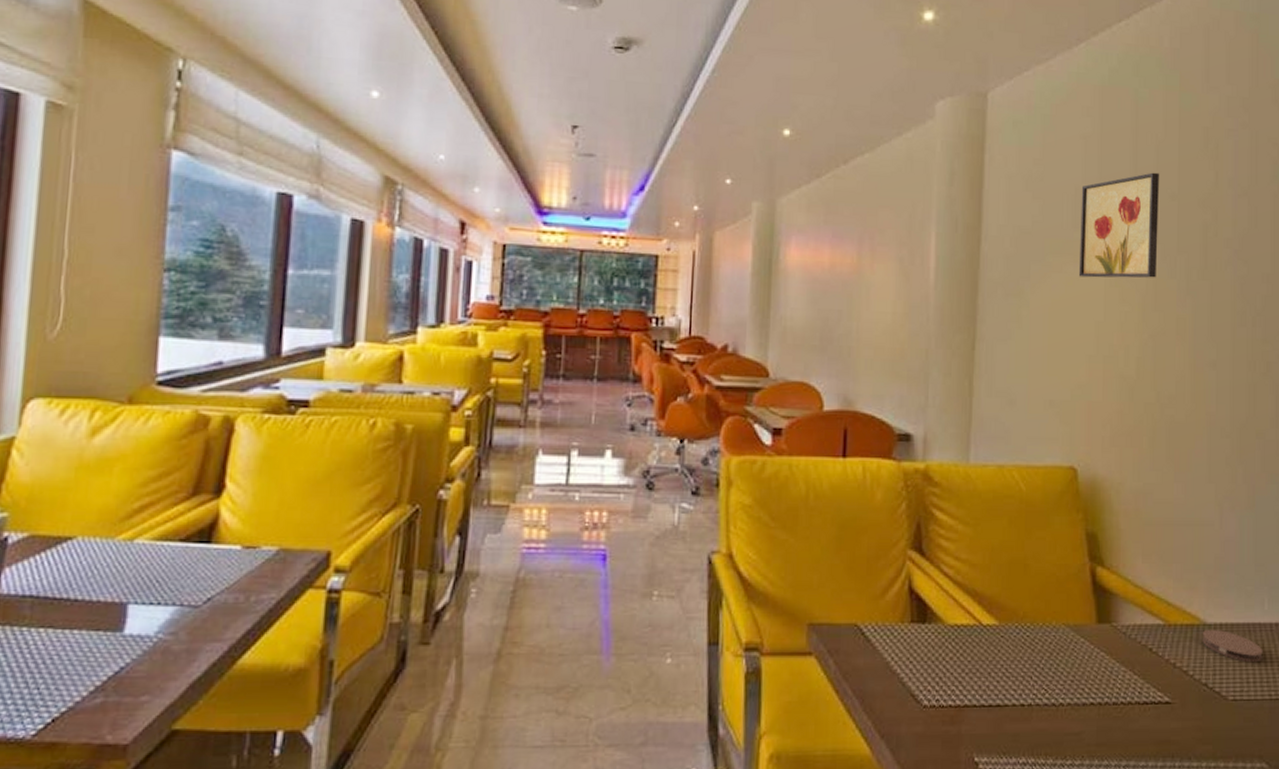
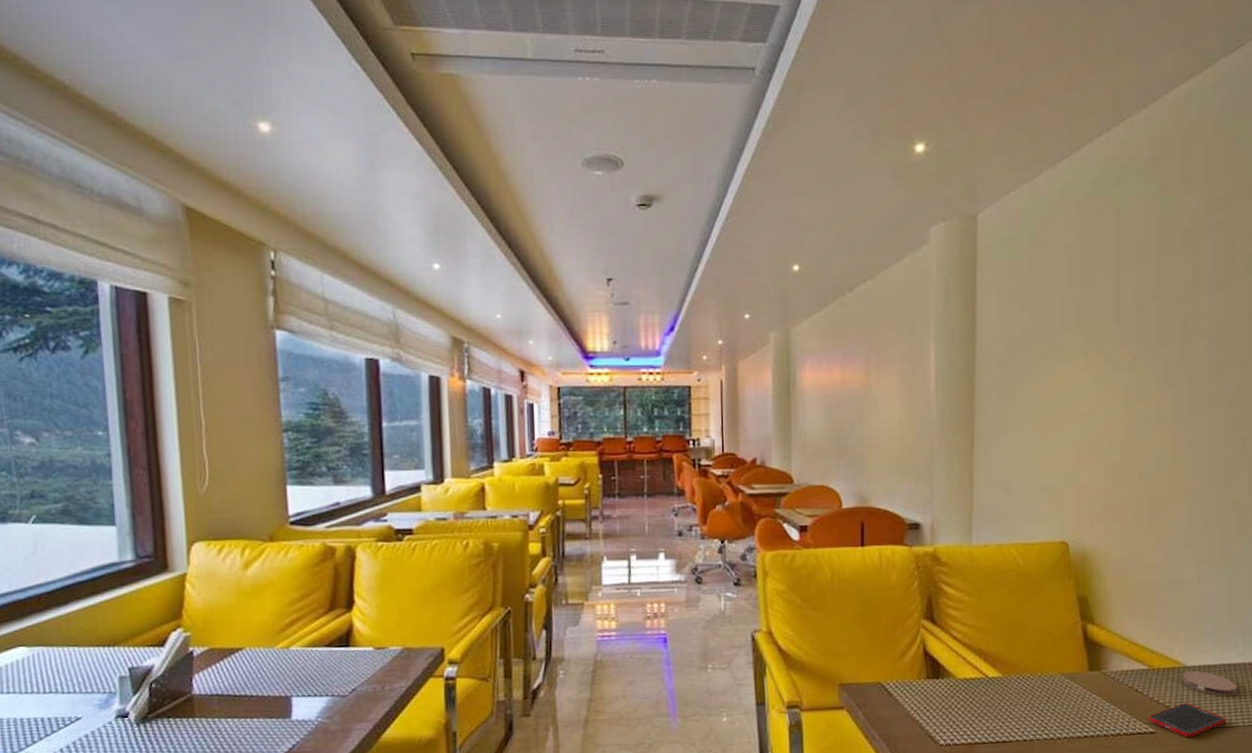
wall art: present [1078,172,1160,278] -> none [1066,274,1141,376]
cell phone: none [1165,668,1250,711] -> present [1149,703,1225,738]

